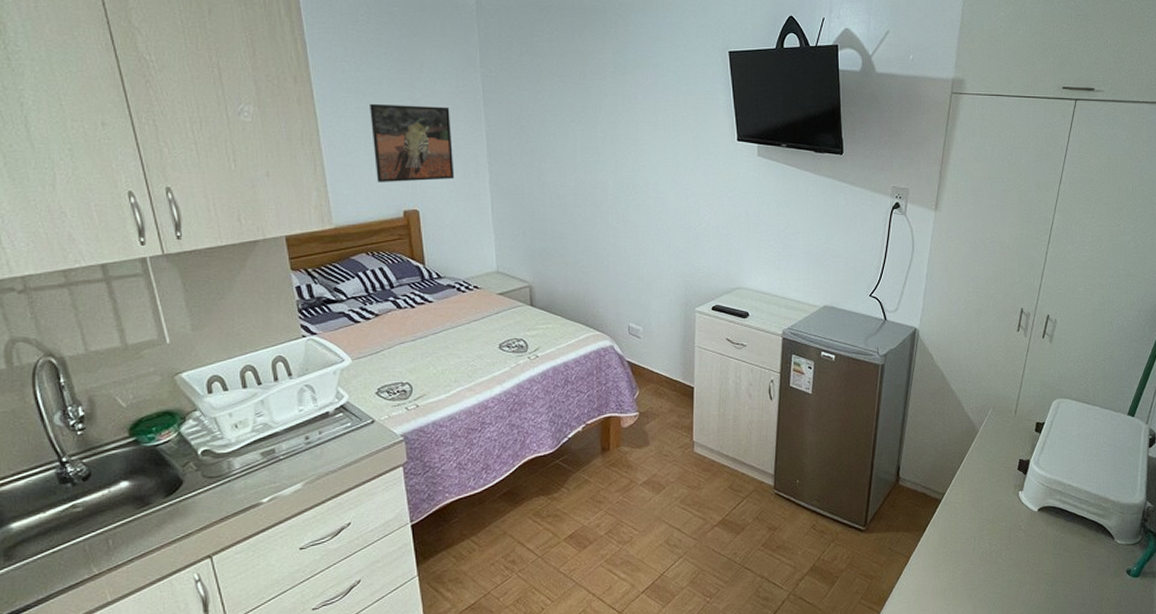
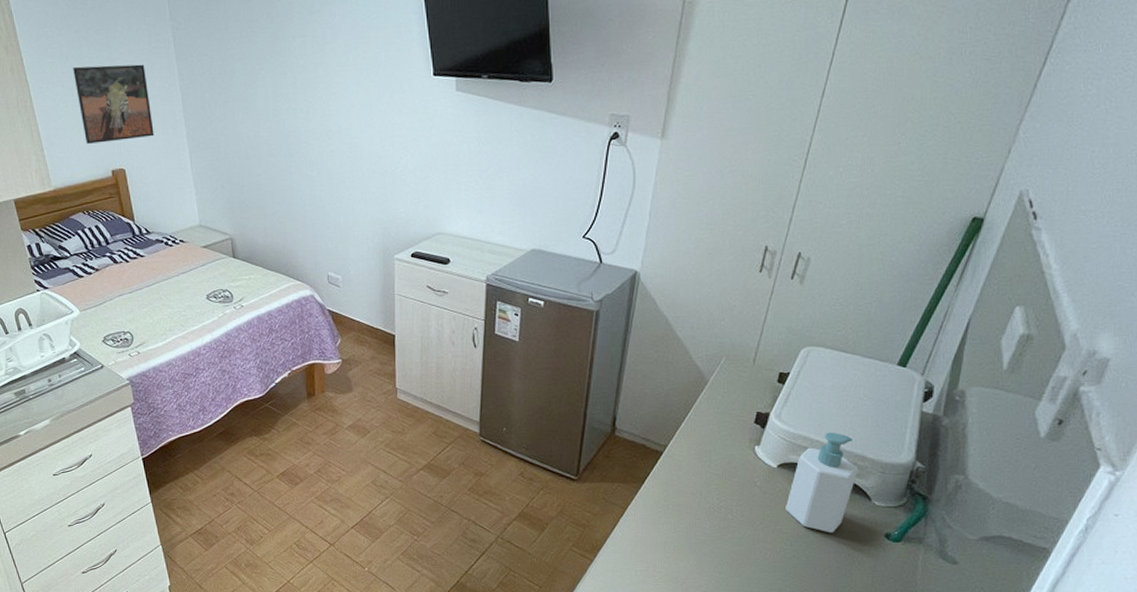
soap bottle: none [1046,476,1103,572] -> present [786,432,859,533]

